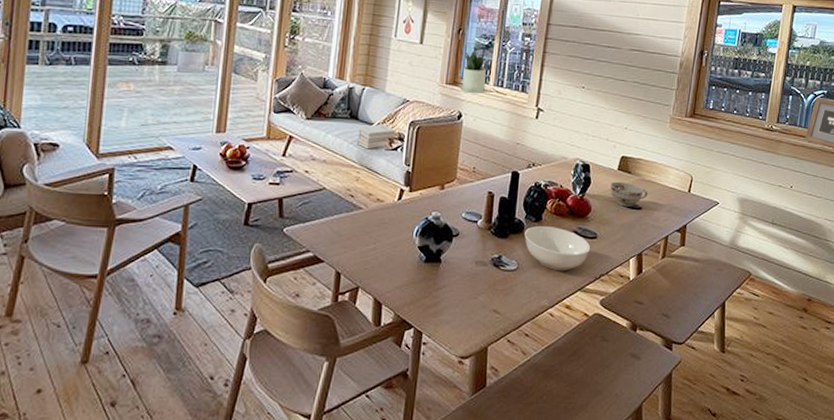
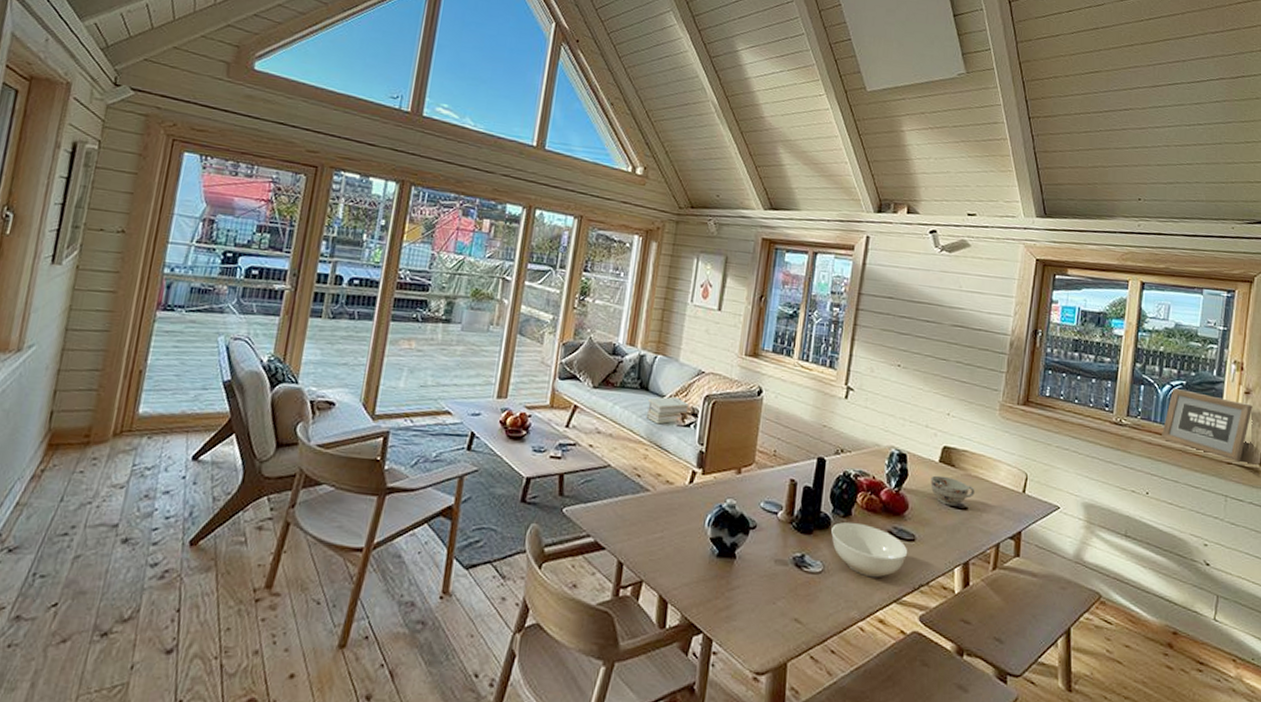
planter: present [460,50,487,94] -> none [760,320,791,369]

